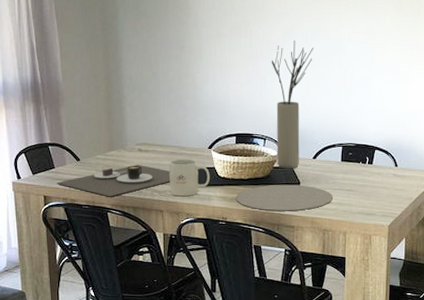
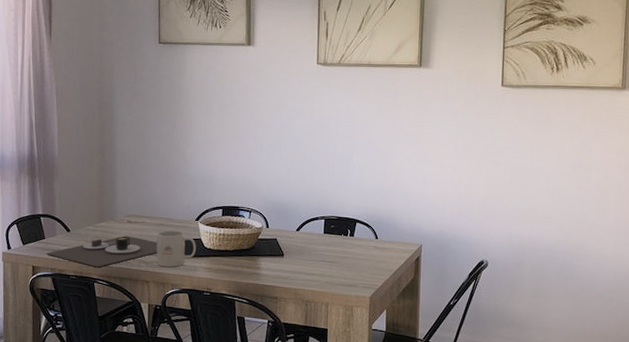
placemat: present [236,184,333,211] -> none [221,255,315,283]
vase: present [271,40,313,169] -> none [257,119,298,241]

